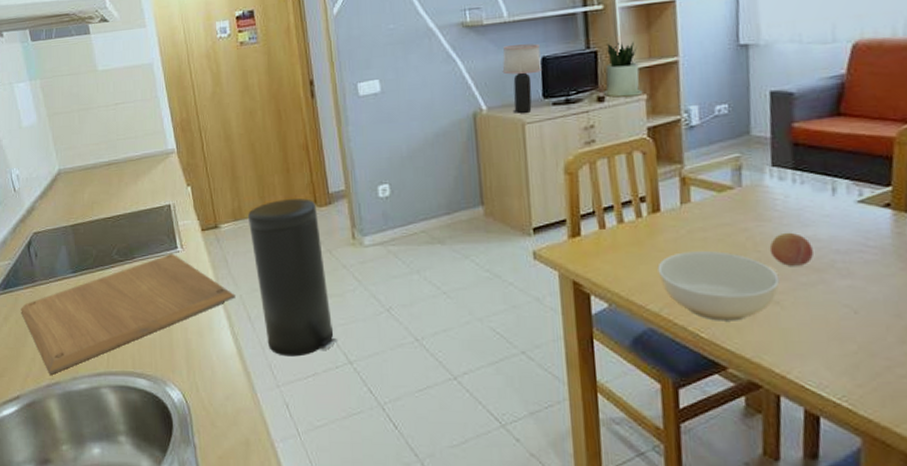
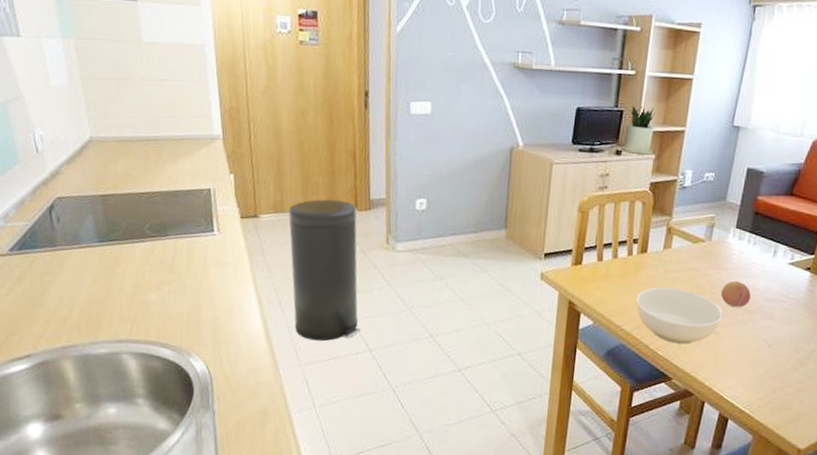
chopping board: present [21,253,236,375] -> none [37,235,268,337]
table lamp: present [502,43,541,113] -> none [541,92,577,154]

